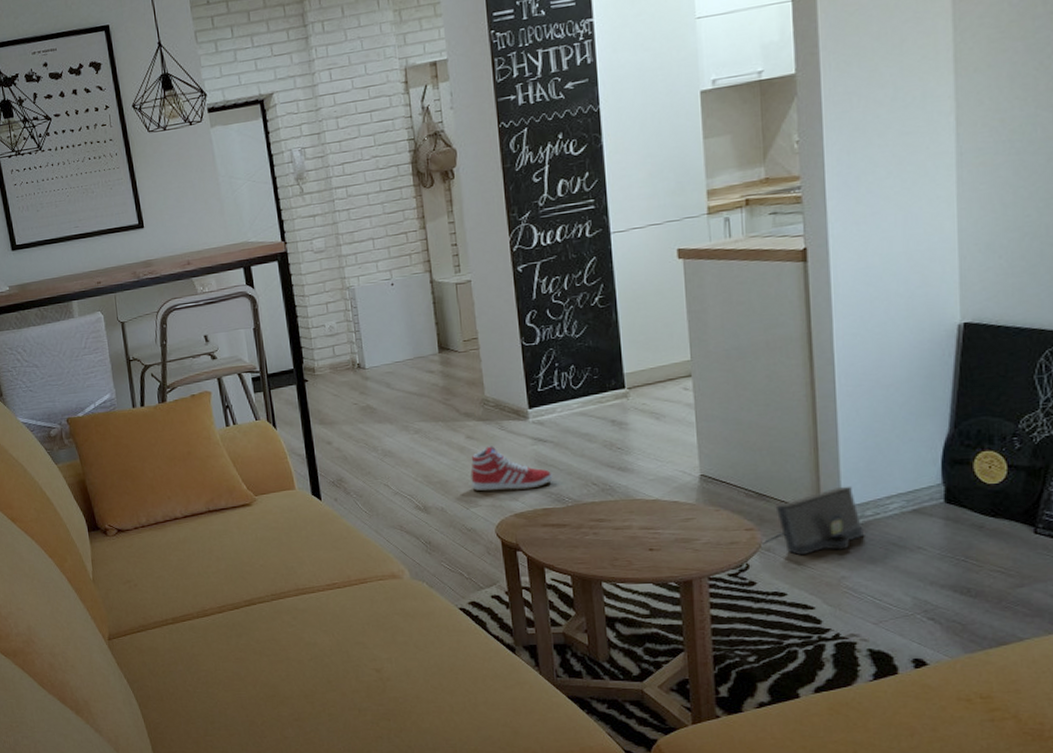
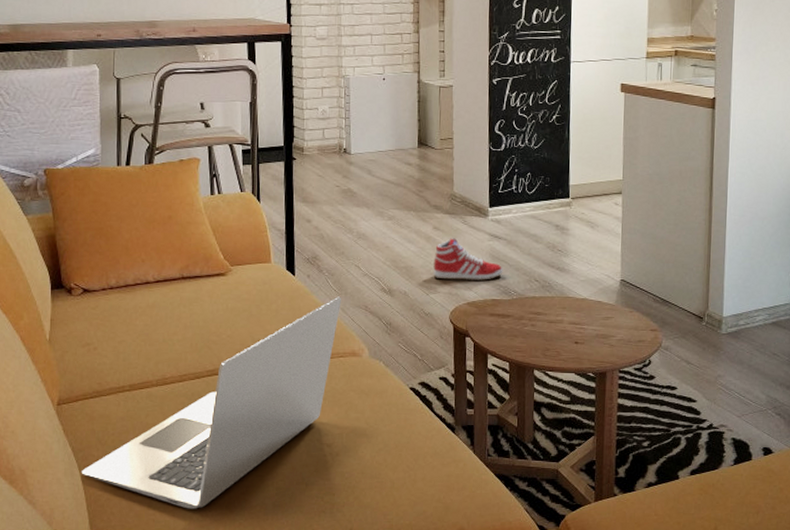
laptop: none [139,518,374,735] -> present [82,296,342,509]
speaker: present [775,486,865,556] -> none [675,298,738,356]

